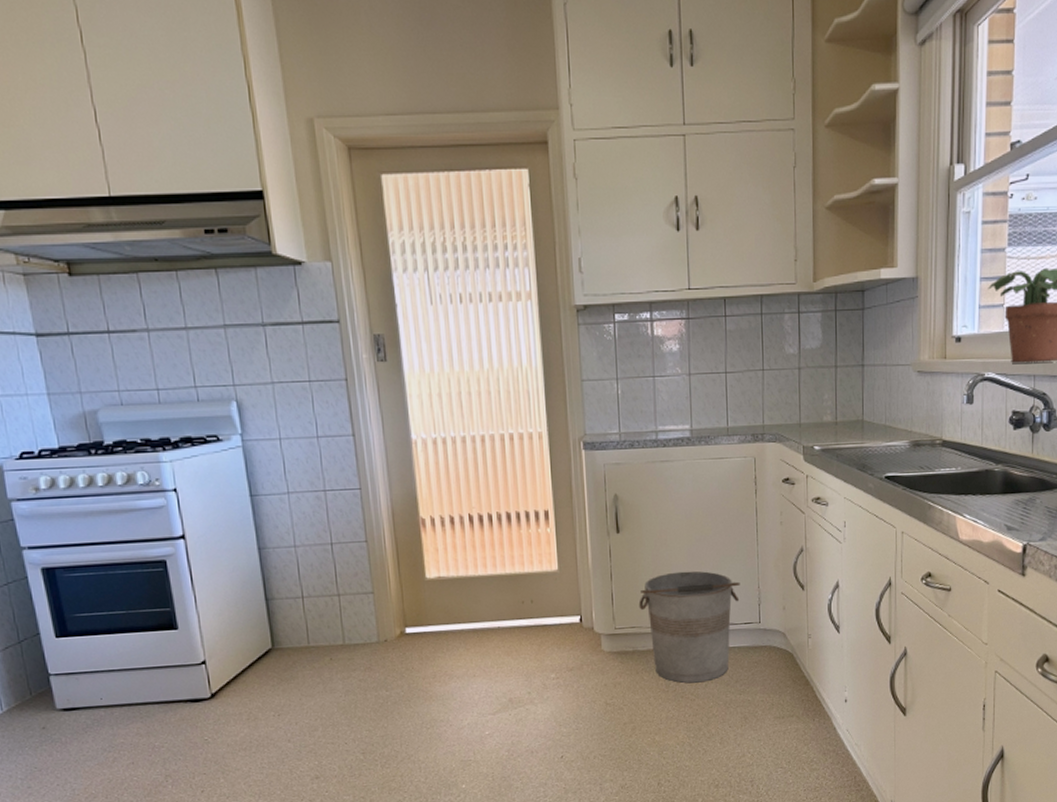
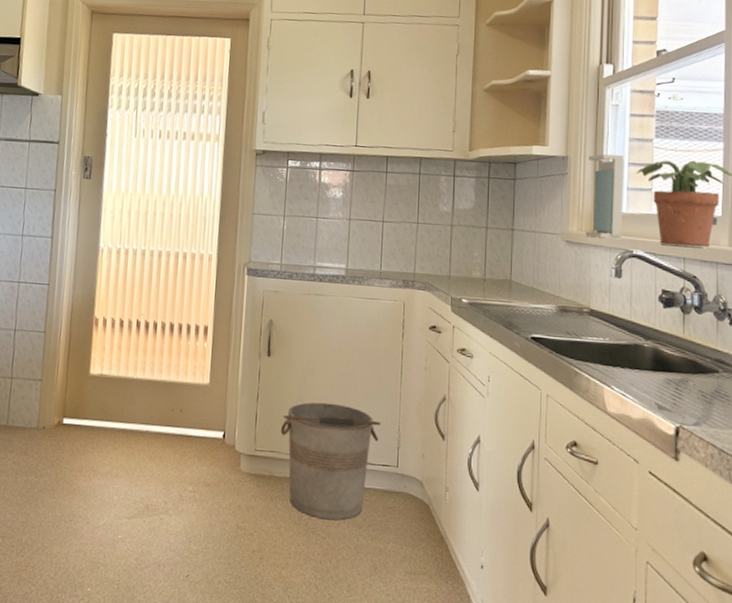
soap dispenser: none [937,269,976,364] -> present [585,154,624,240]

